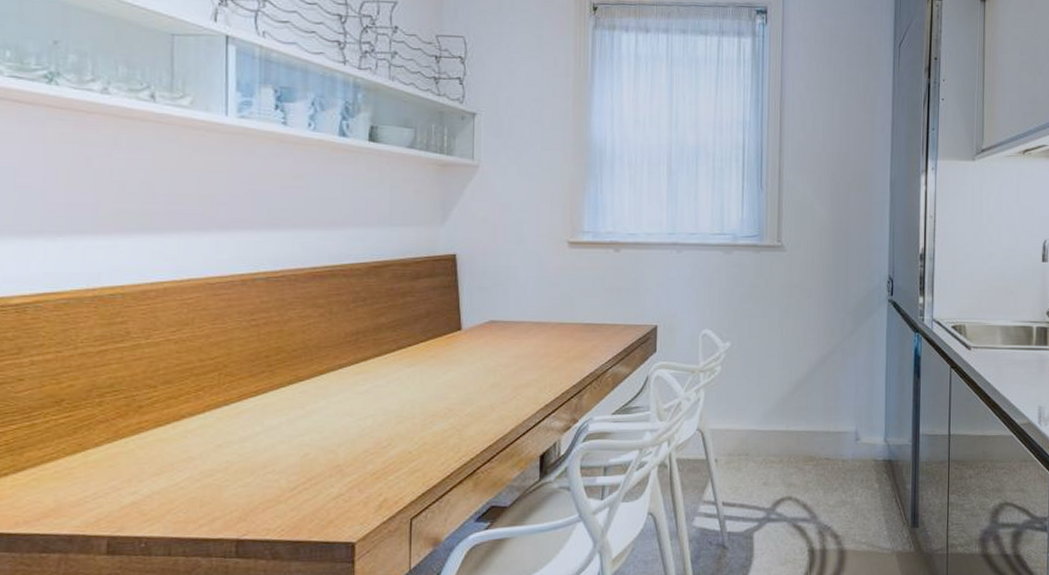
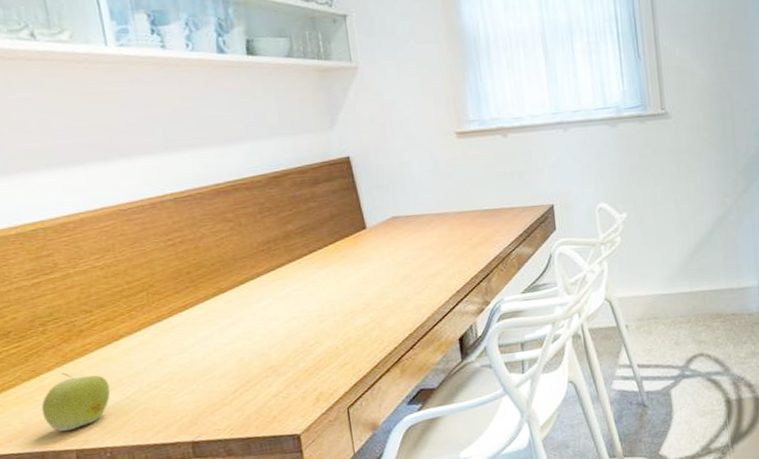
apple: none [79,450,159,514] -> present [41,373,111,432]

